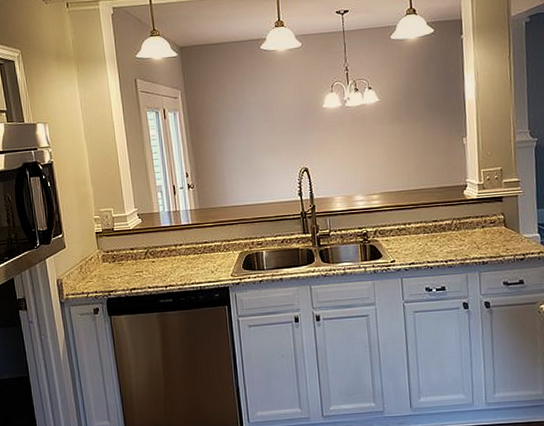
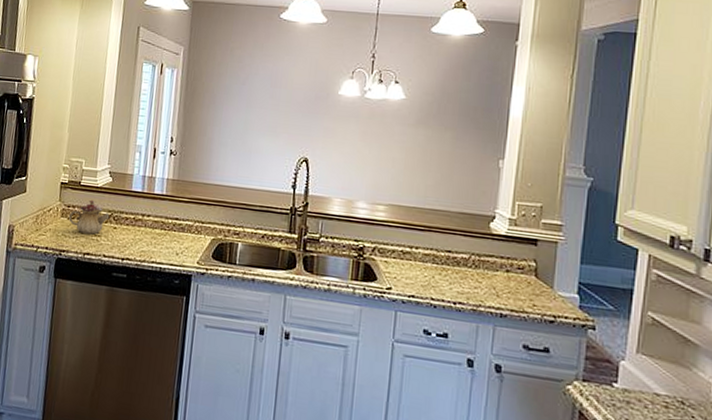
teapot: none [110,241,147,272] -> present [69,199,110,235]

